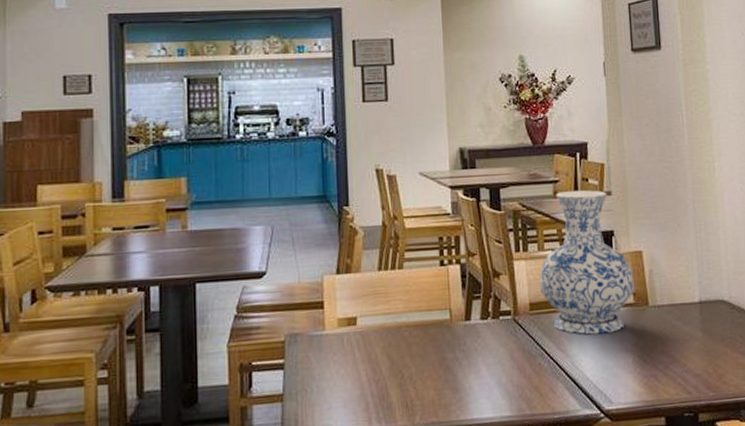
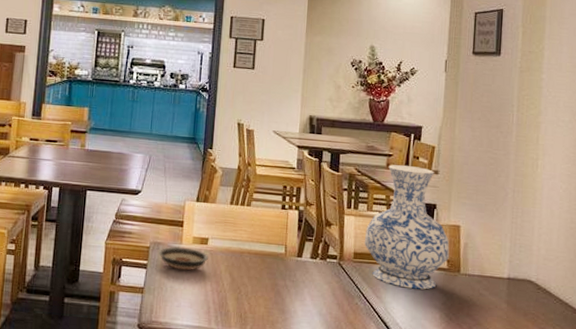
saucer: none [297,333,360,363] -> present [159,247,209,271]

